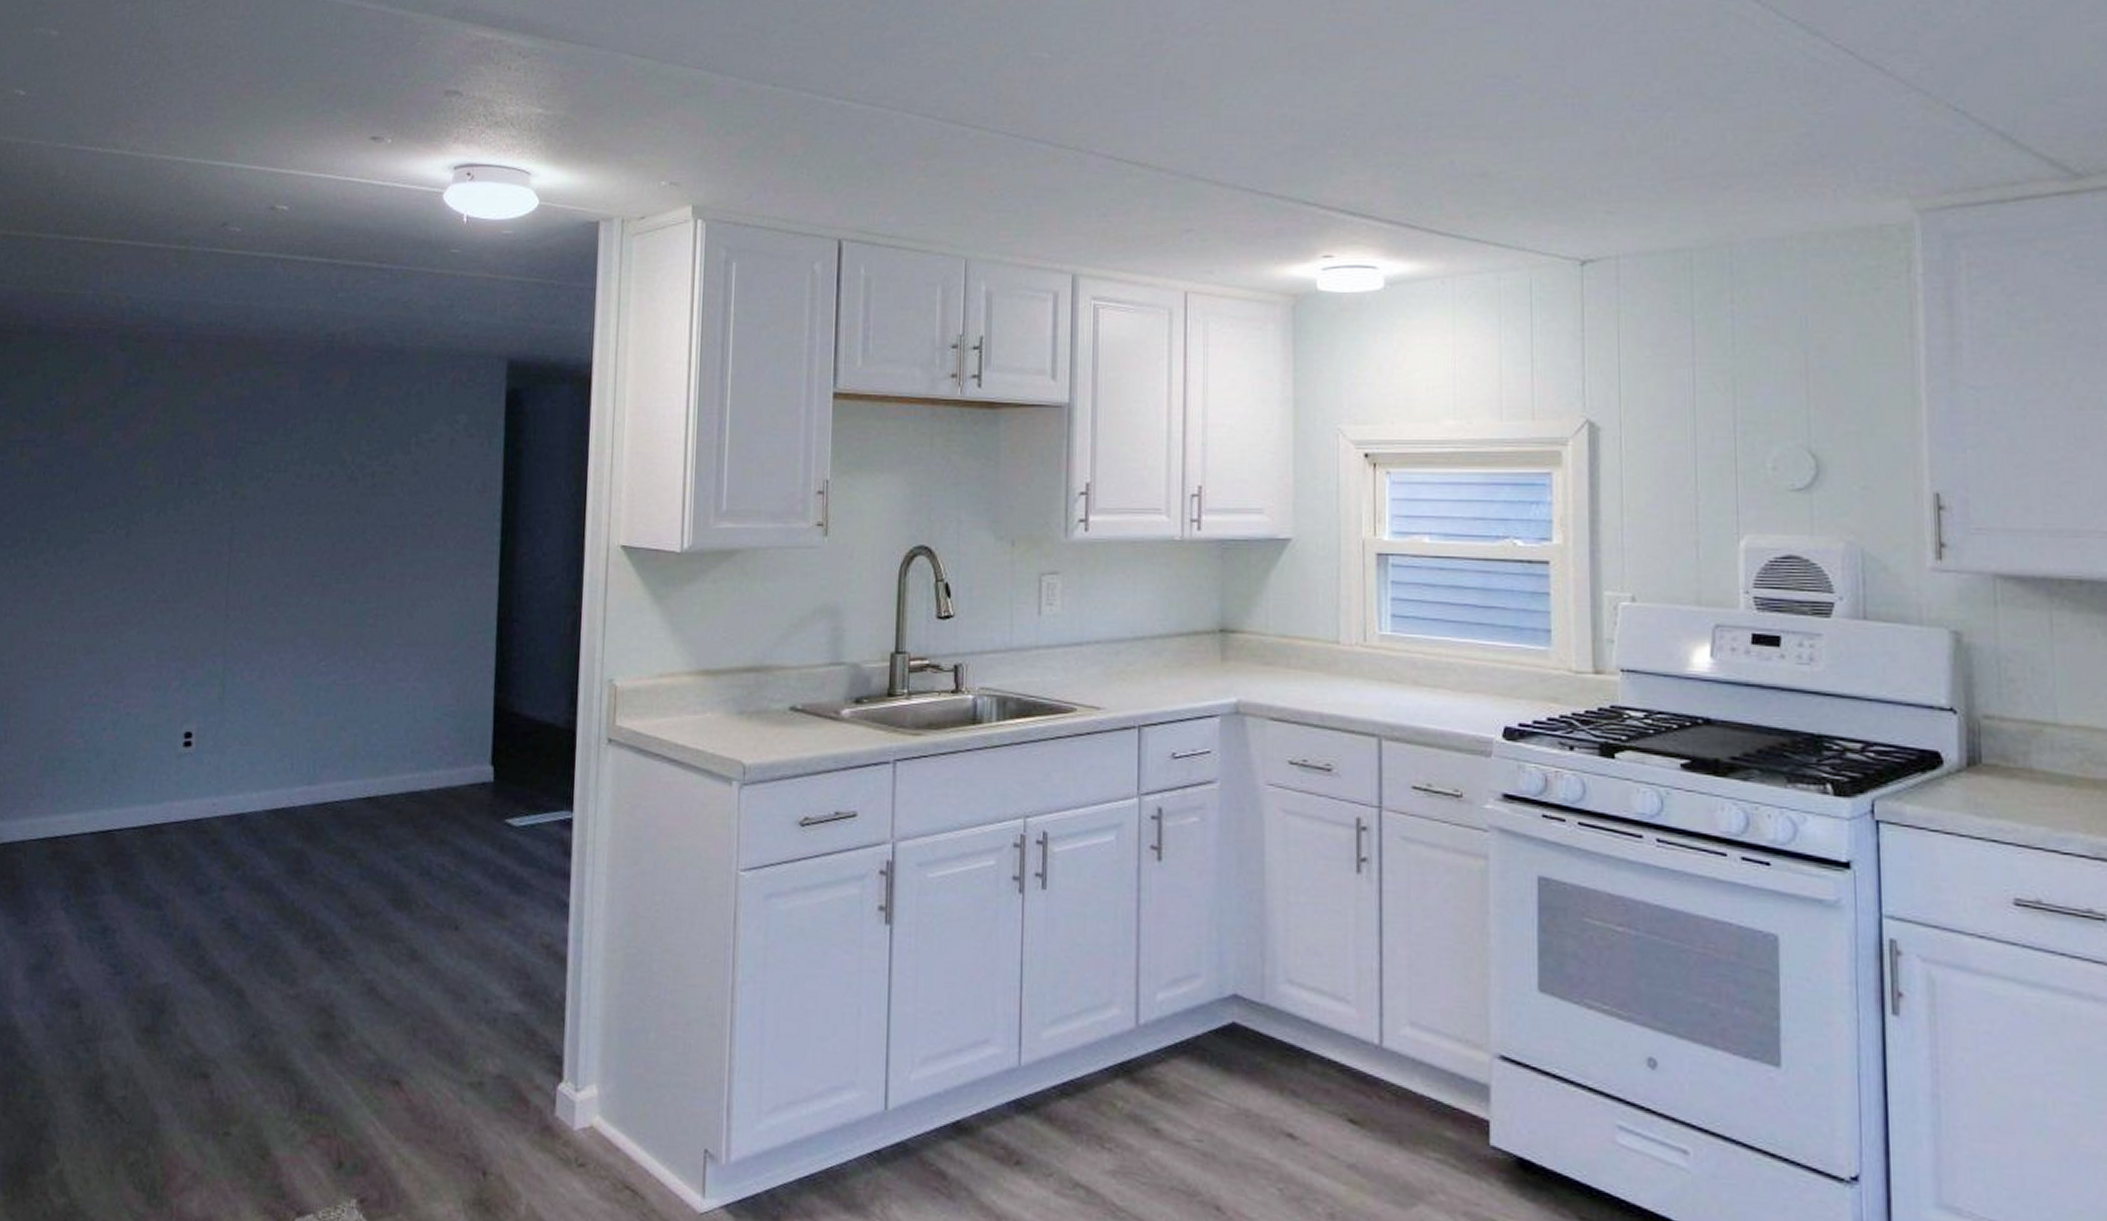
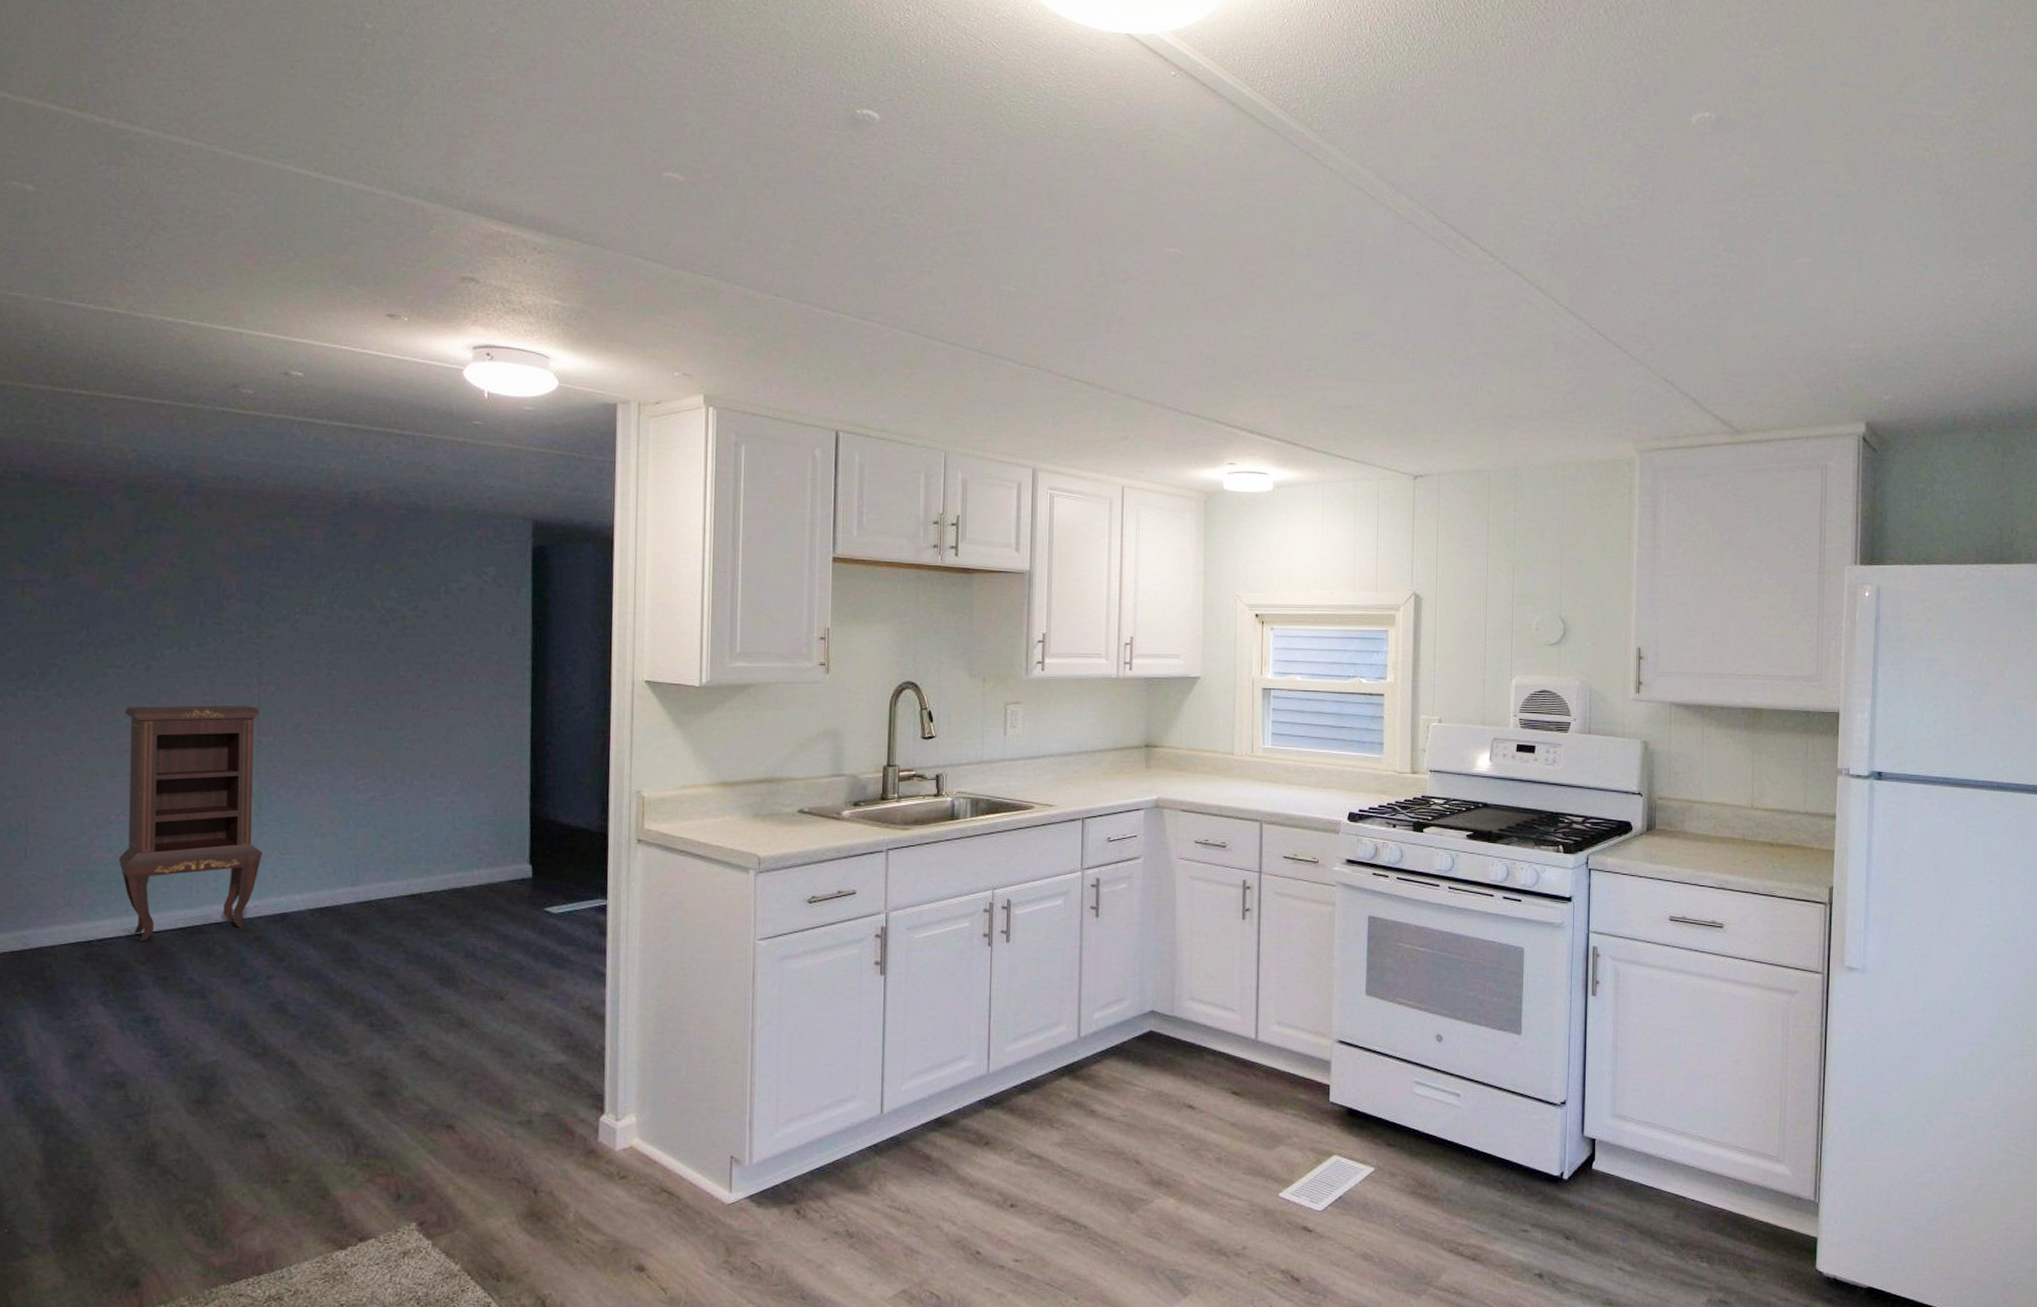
cabinet: none [88,574,230,840] -> present [118,705,263,942]

